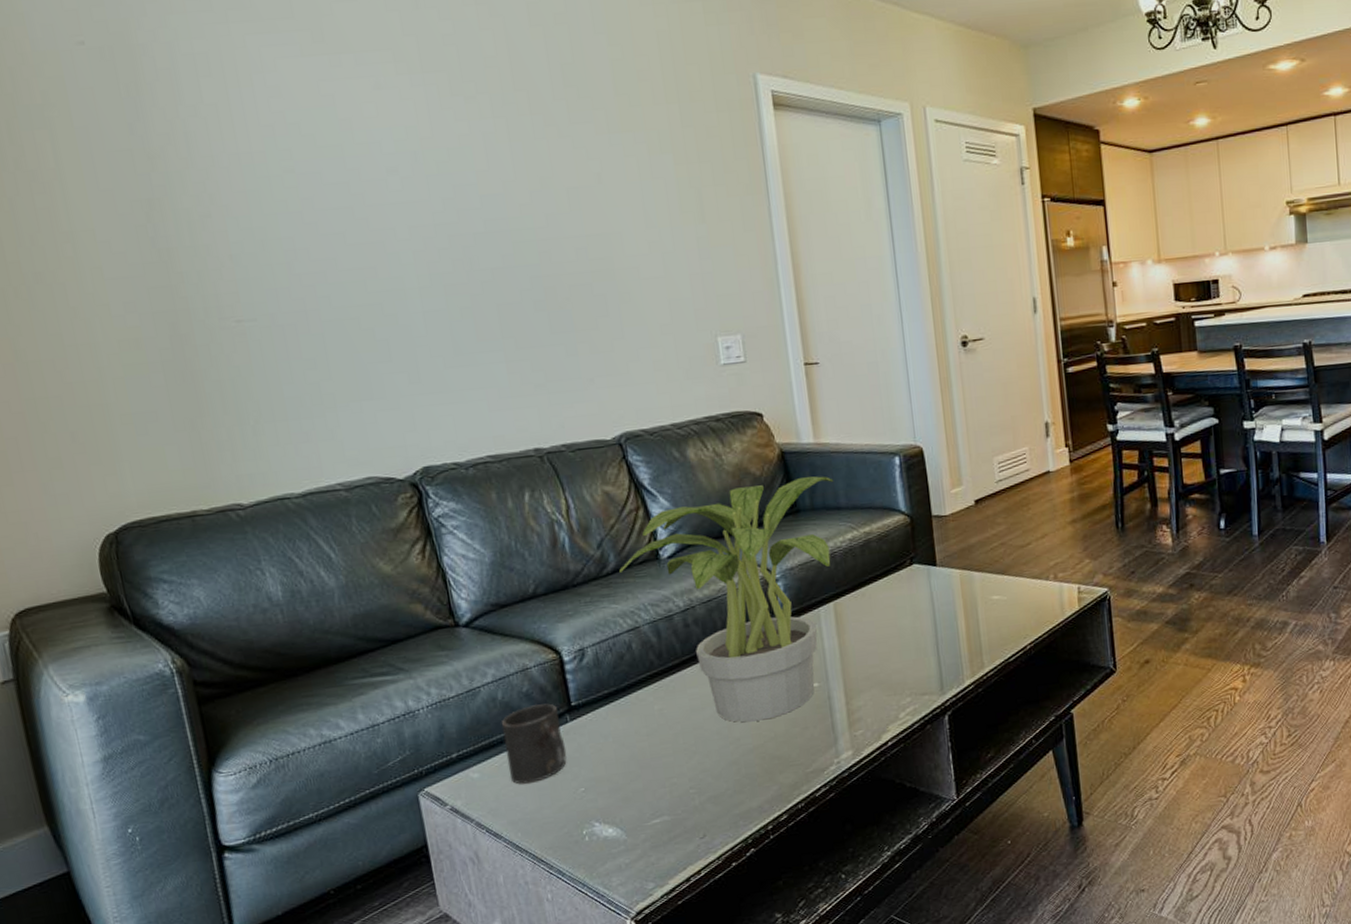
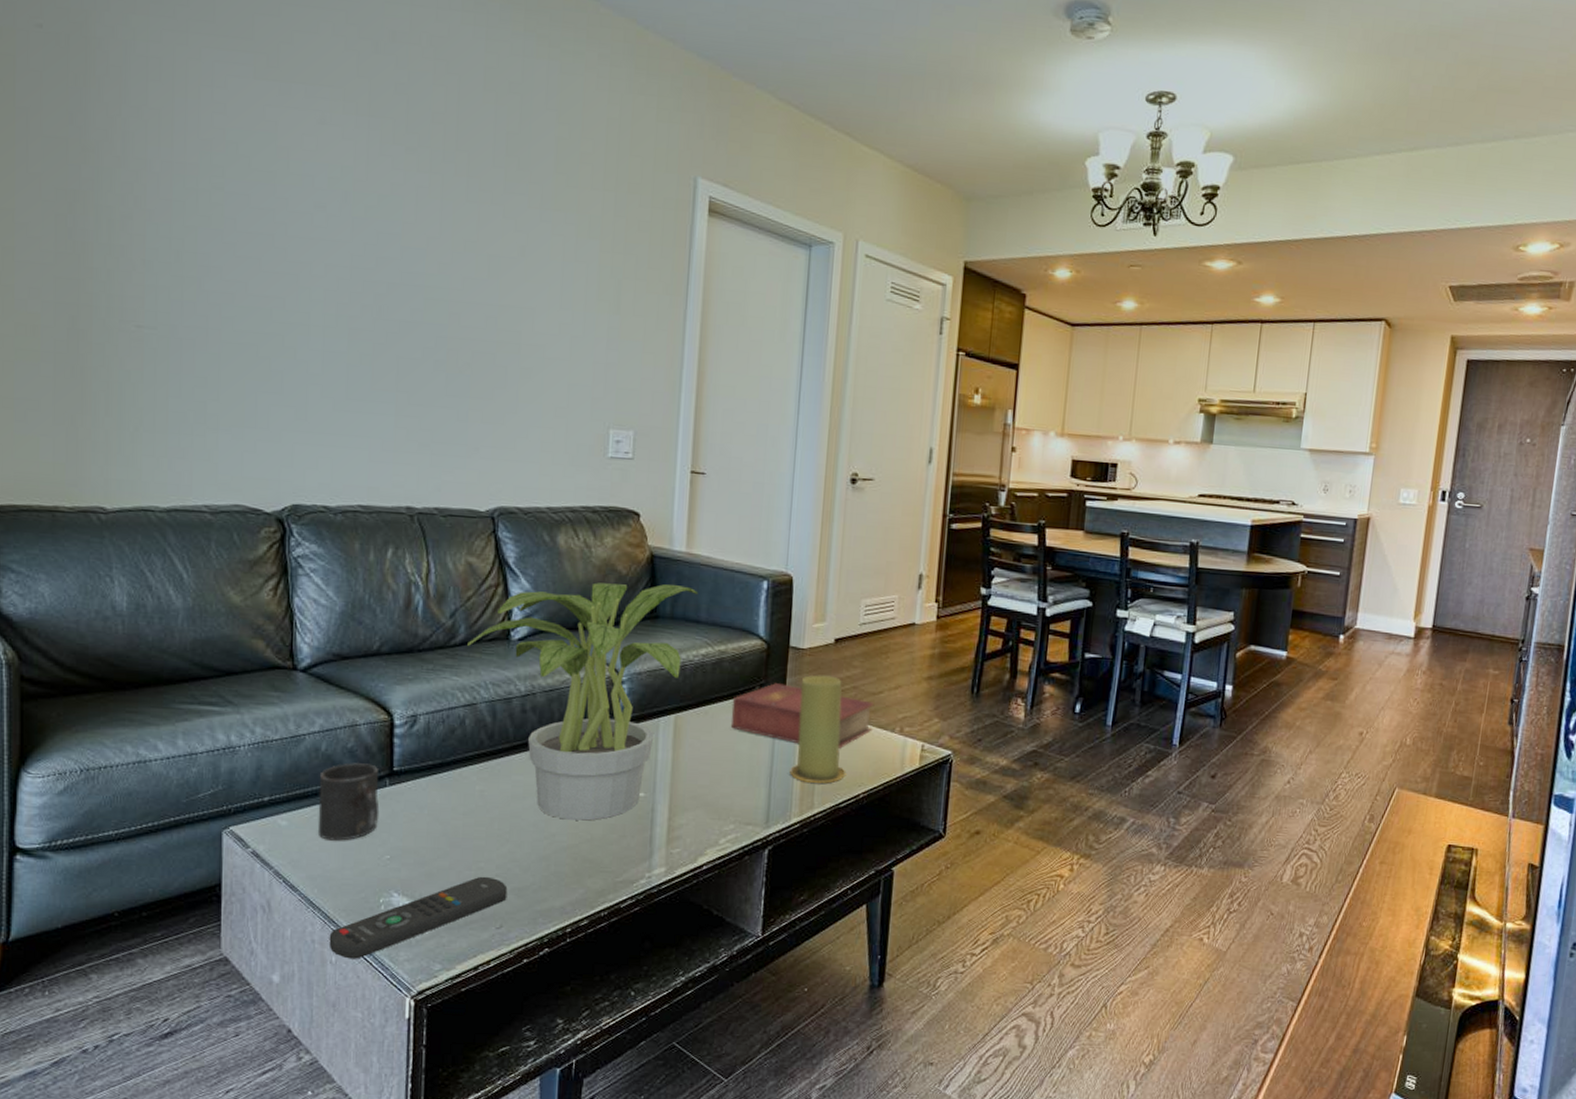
remote control: none [540,790,705,894] -> present [329,876,508,959]
book: none [886,553,1027,608] -> present [730,683,875,748]
candle: none [949,536,1010,644] -> present [790,674,846,784]

